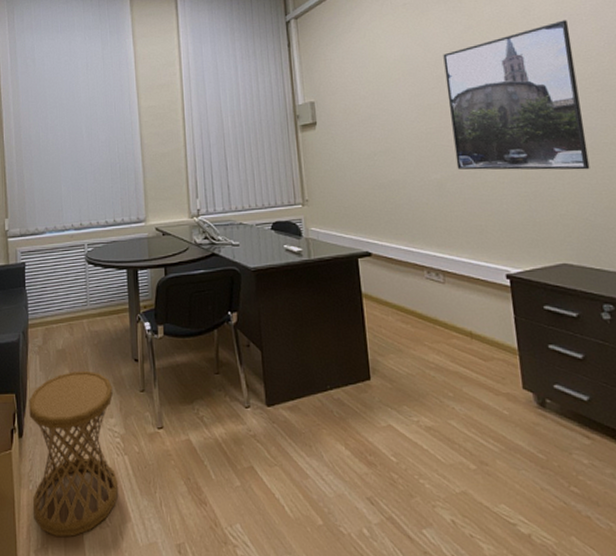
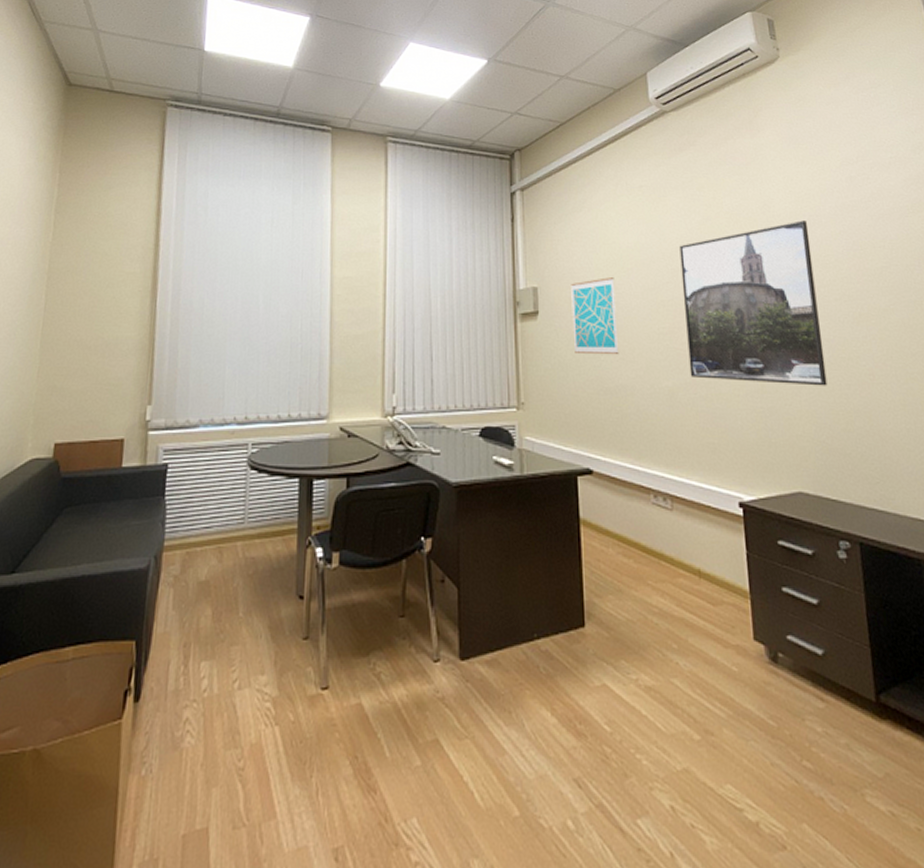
side table: present [29,372,119,537] -> none [143,611,267,844]
wall art: none [344,88,391,156] -> present [571,277,619,355]

